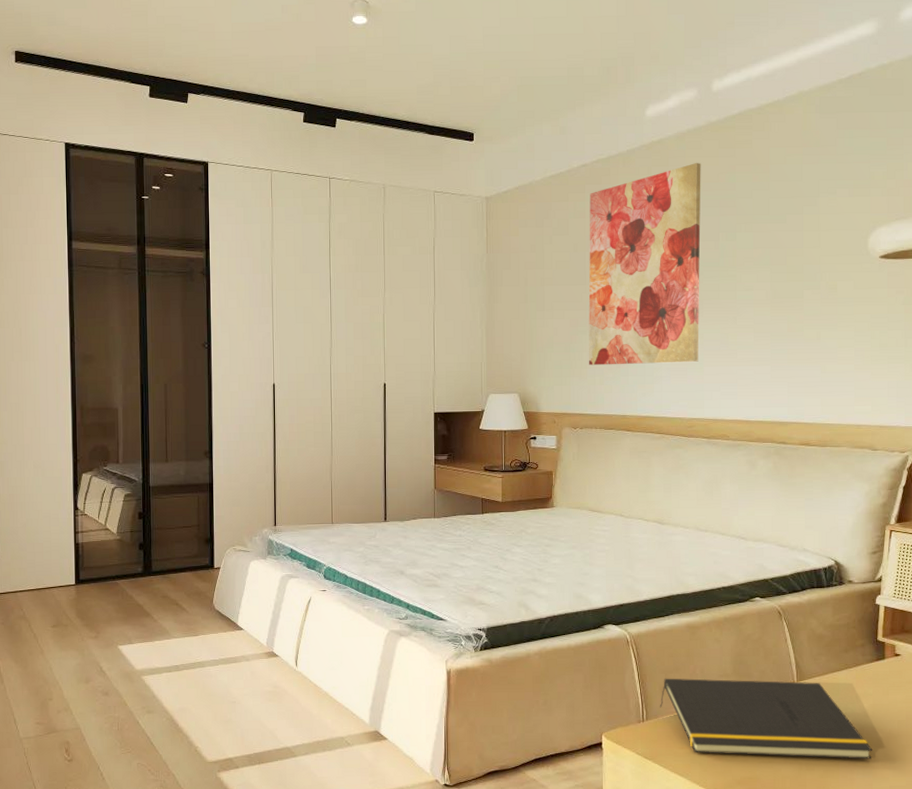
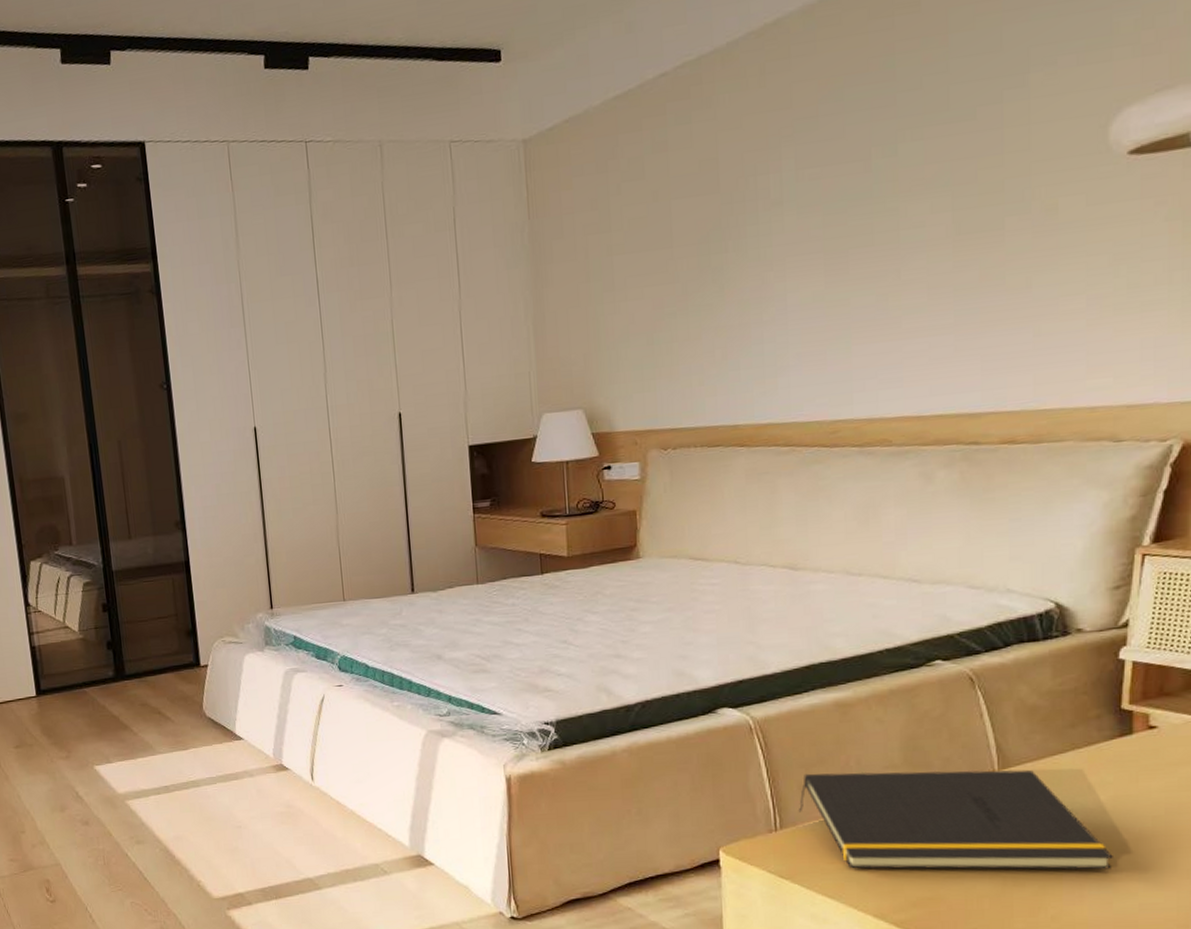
wall art: present [588,163,701,366] -> none [673,46,844,361]

